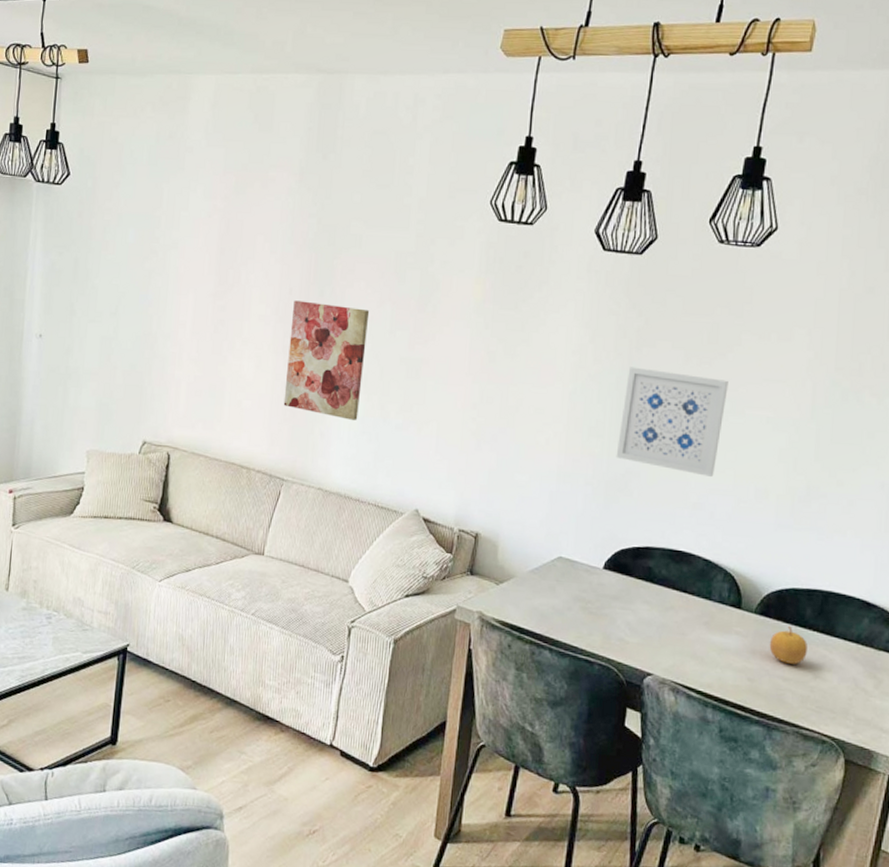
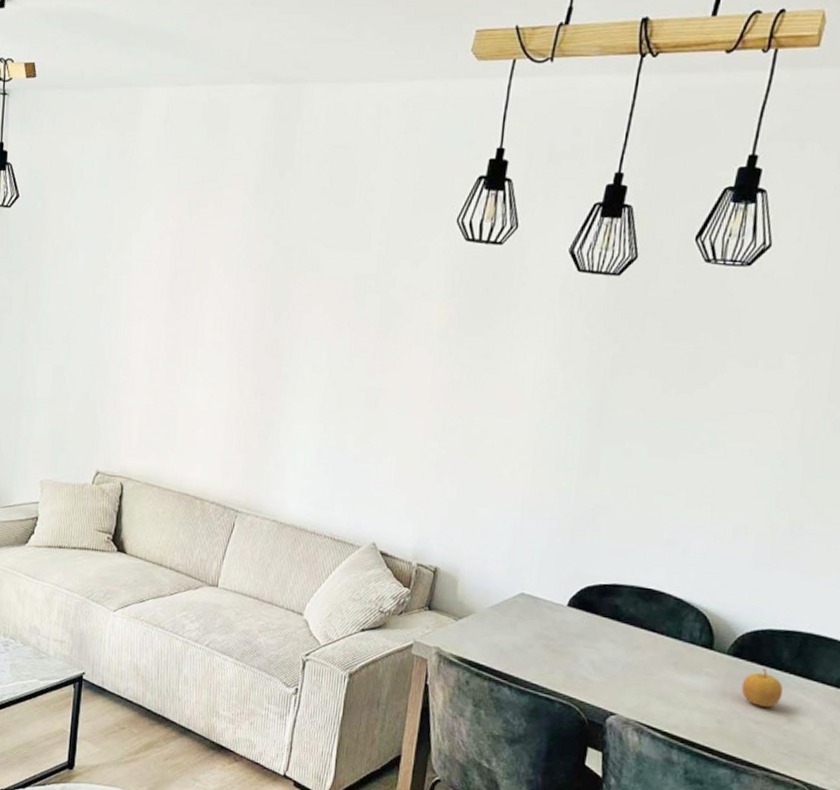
wall art: present [283,300,370,420] -> none [238,326,328,451]
wall art: present [616,367,728,477] -> none [584,396,709,512]

